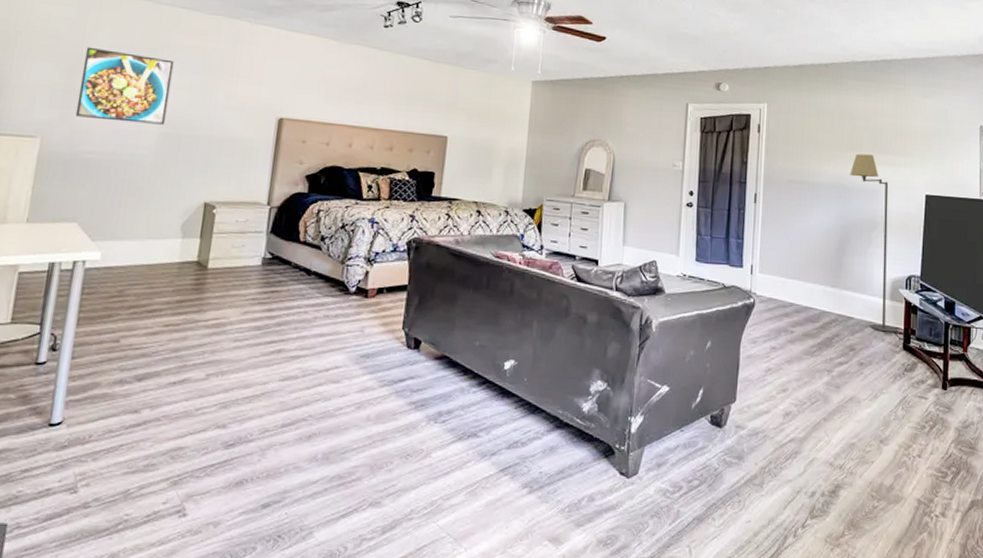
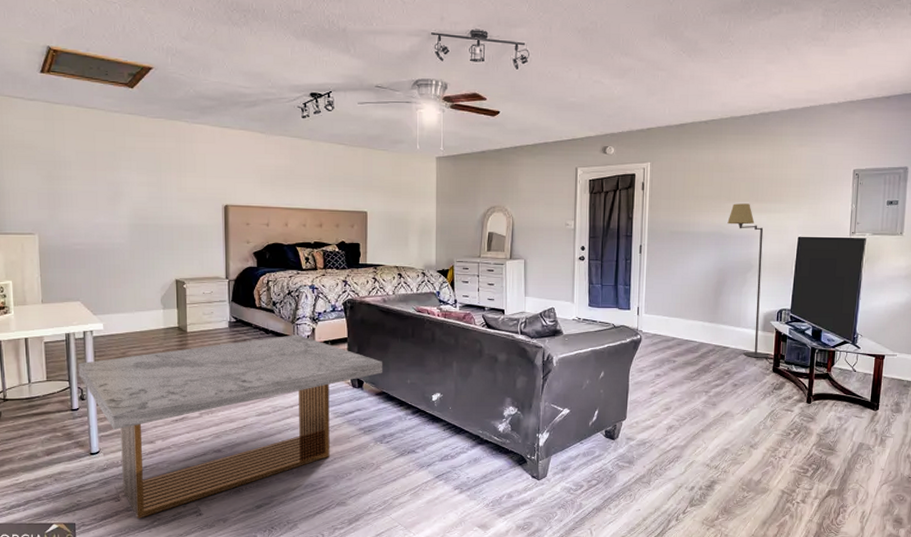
coffee table: none [55,278,448,519] -> present [78,335,383,518]
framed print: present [75,47,174,125] -> none [58,154,133,217]

